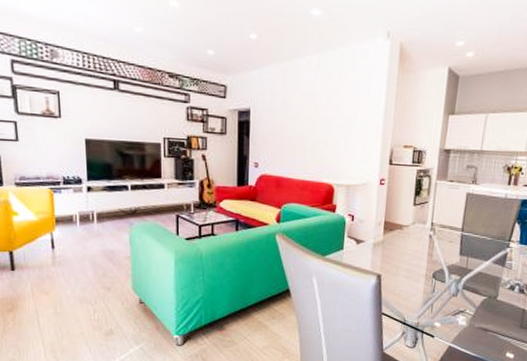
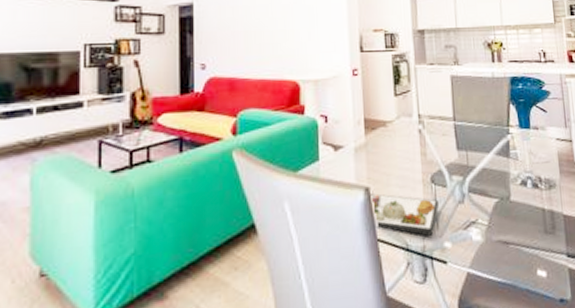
dinner plate: none [380,280,436,316] -> present [369,193,439,236]

